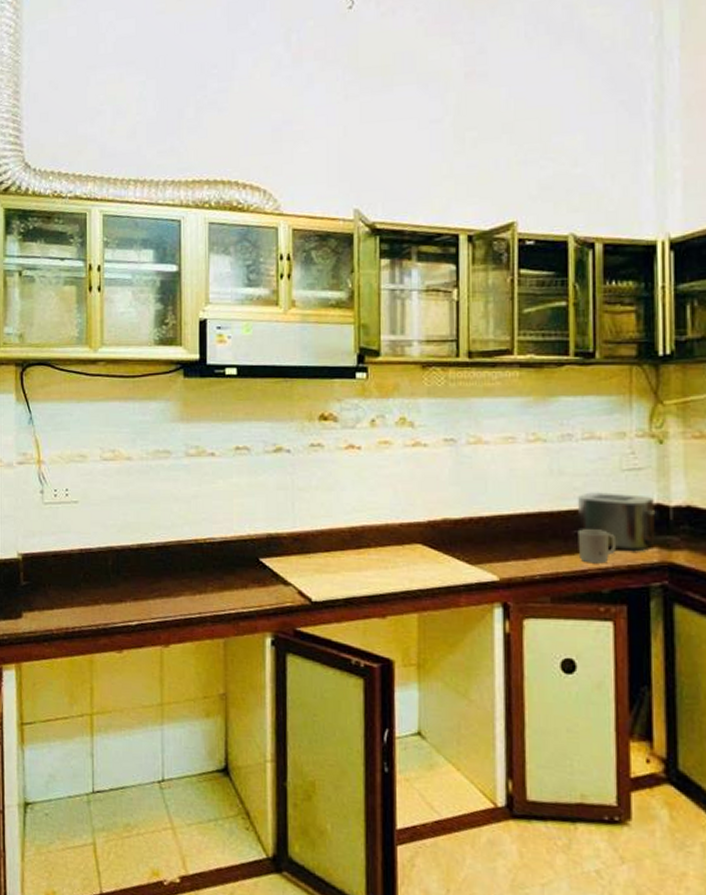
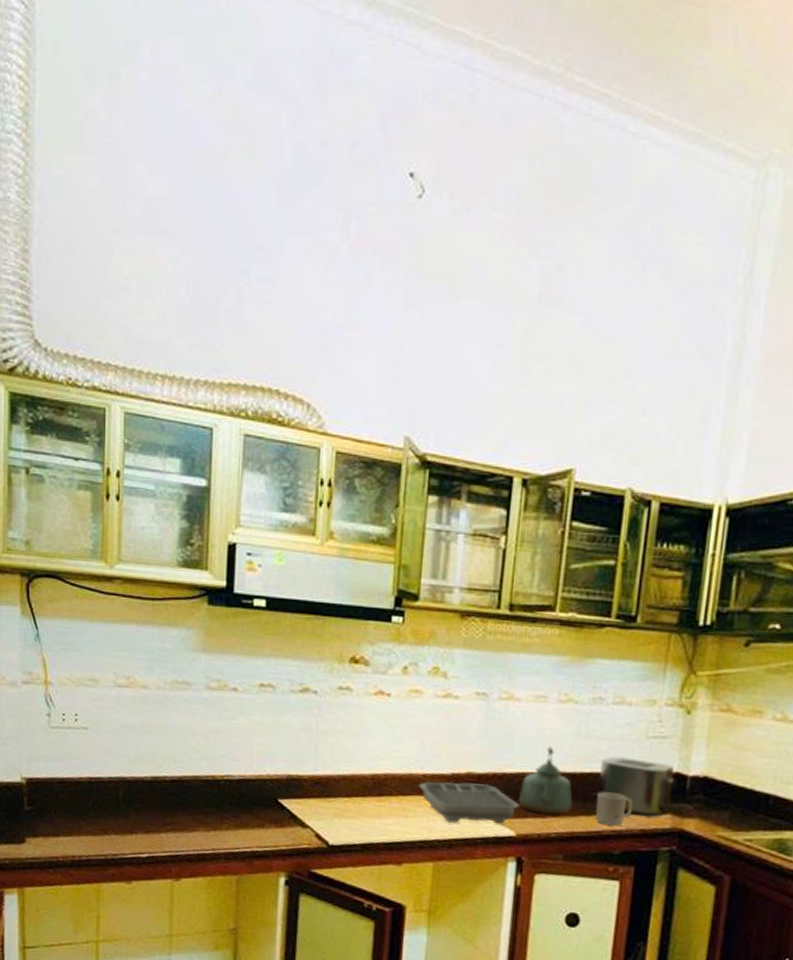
dish rack: none [396,529,499,571] -> present [419,781,519,824]
kettle: none [497,487,554,556] -> present [518,747,573,815]

